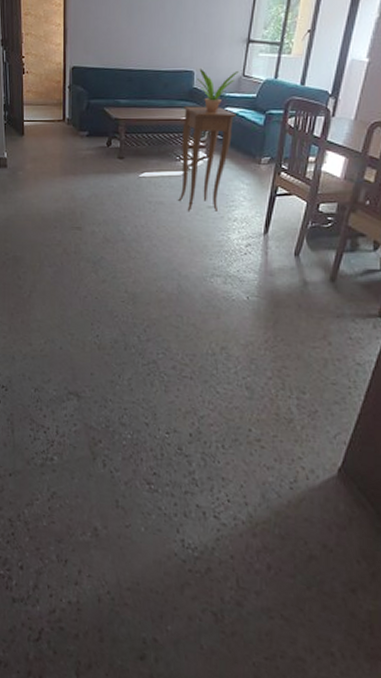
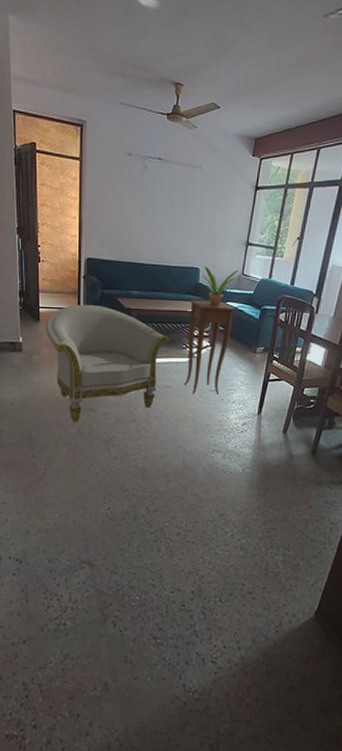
armchair: none [30,115,161,242] -> present [45,304,169,423]

